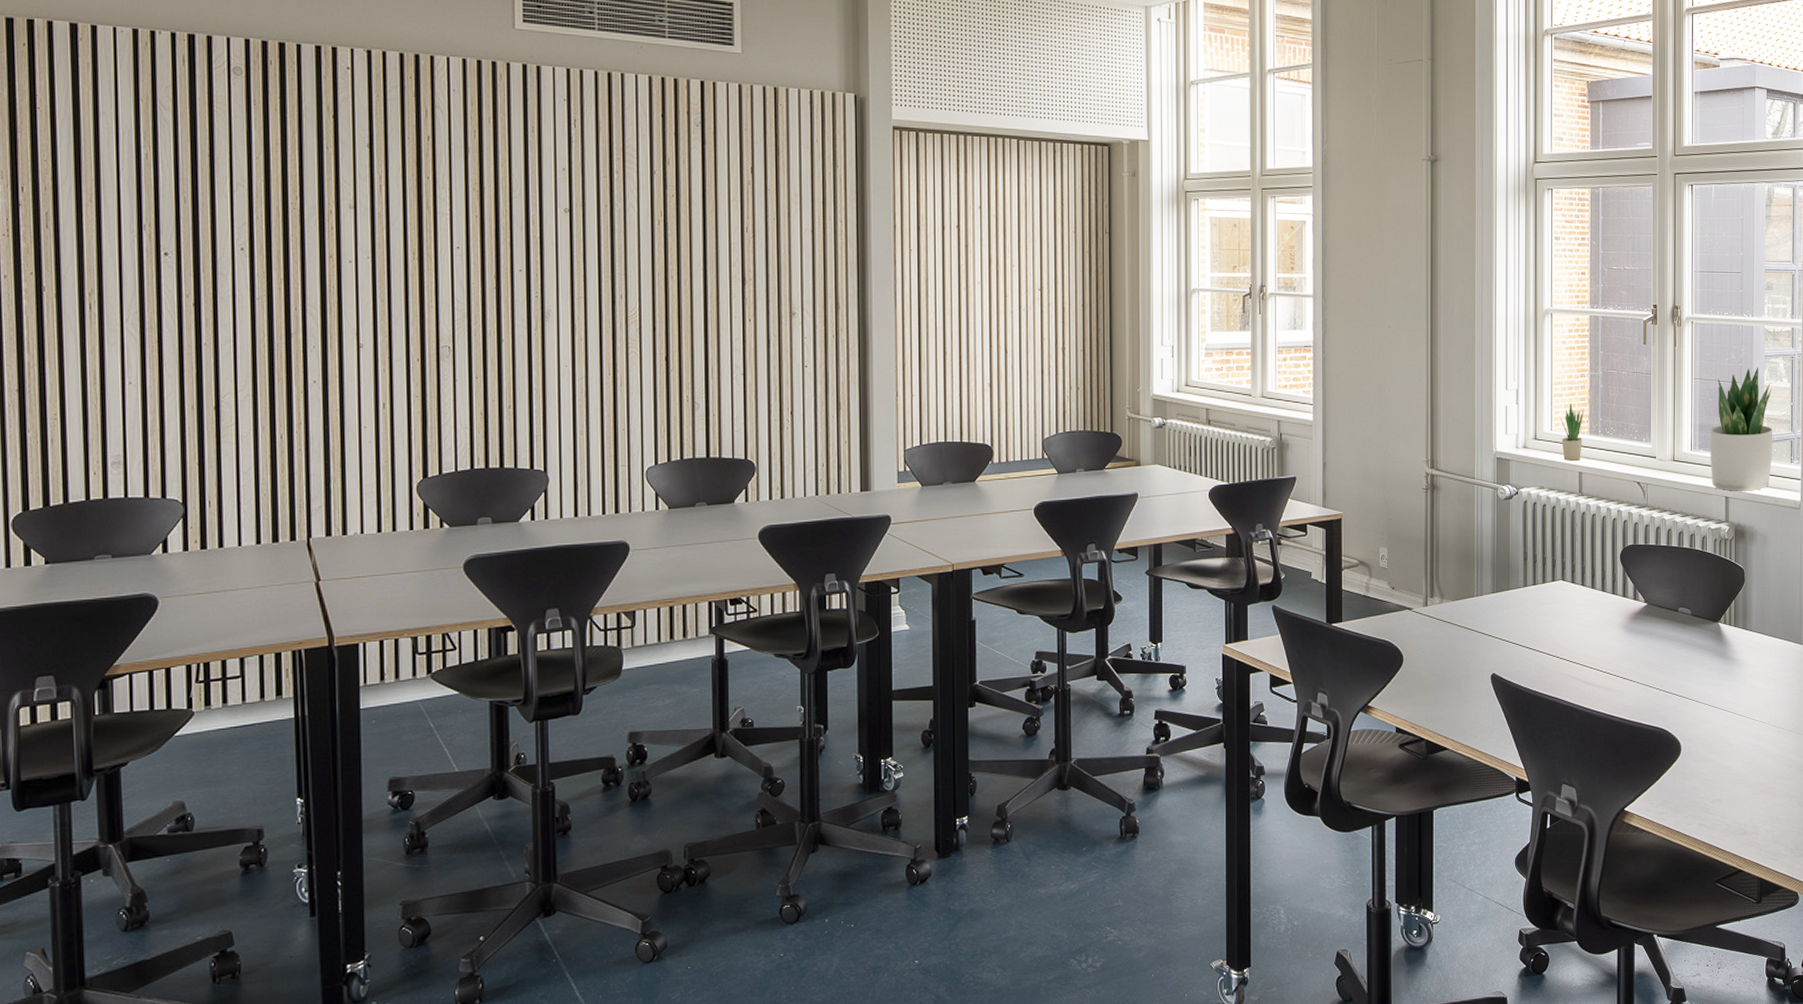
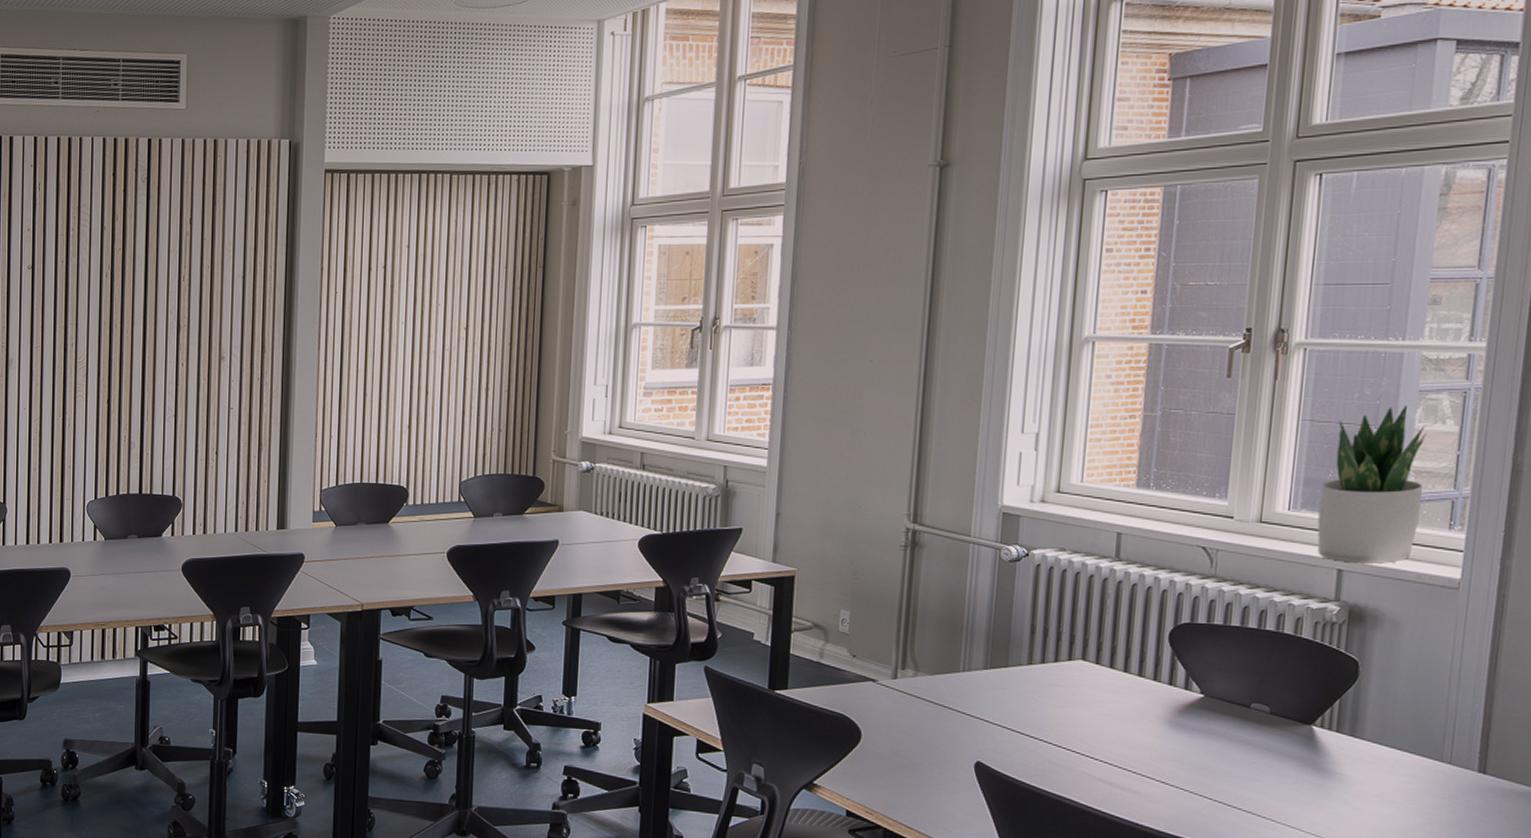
potted plant: present [1560,404,1584,462] -> none [1095,450,1130,520]

